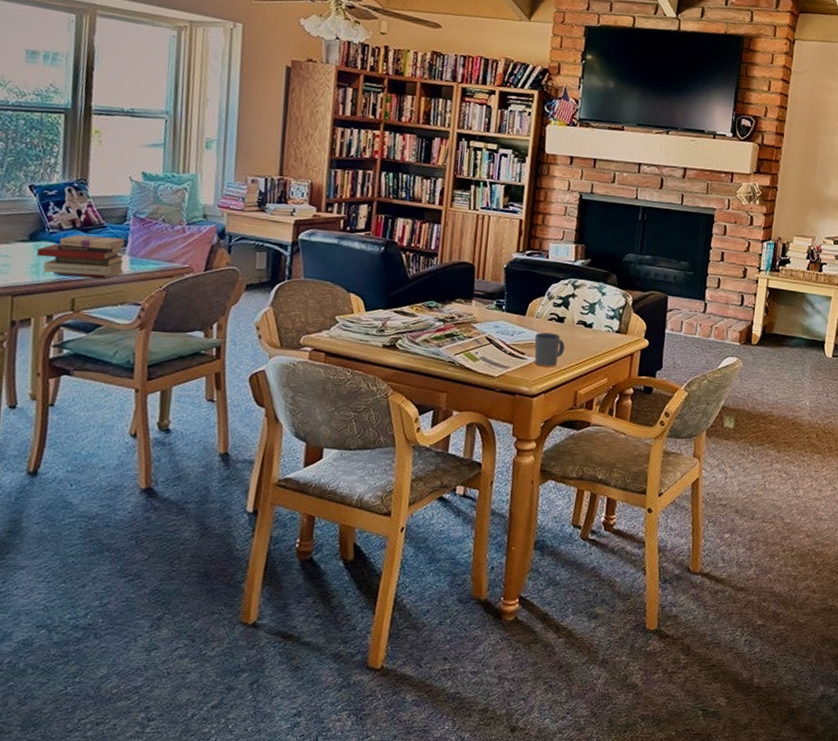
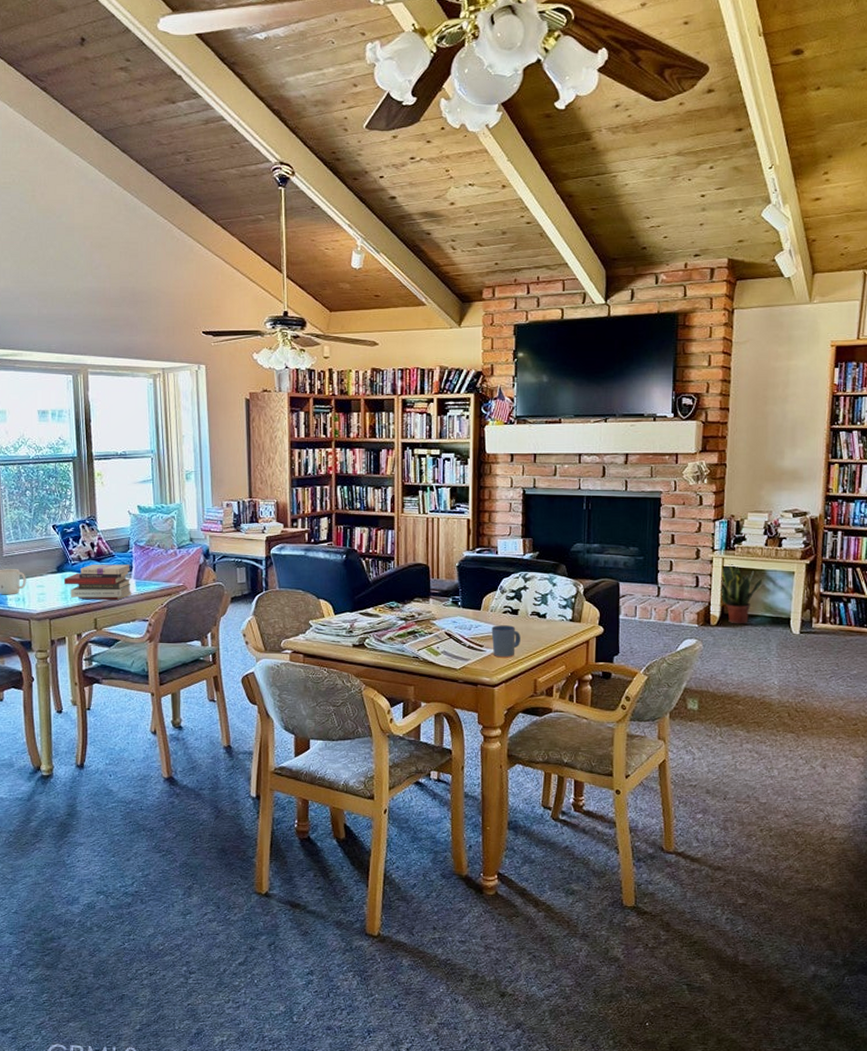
potted plant: none [763,285,803,344] -> present [721,564,763,623]

